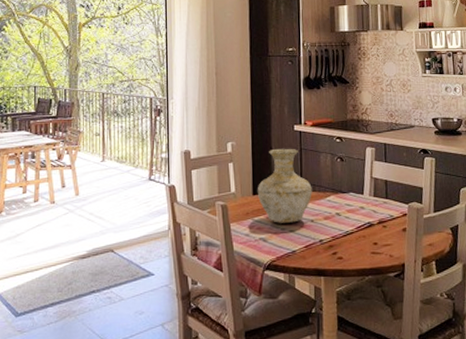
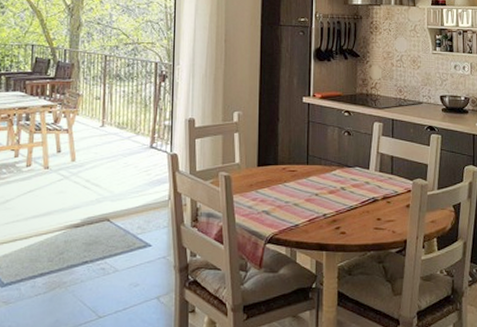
vase: present [257,148,312,223] -> none [262,120,318,196]

